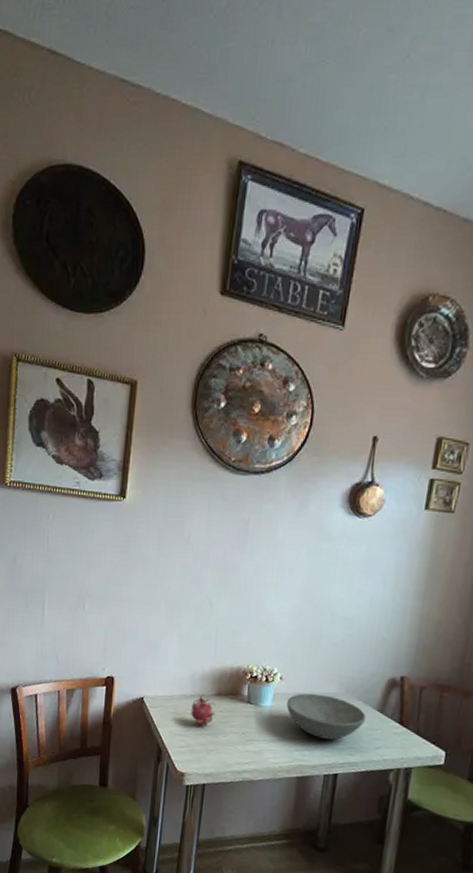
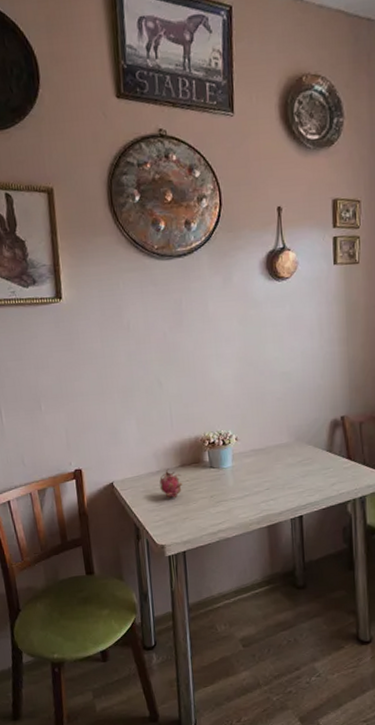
bowl: present [287,693,367,740] -> none [245,446,318,487]

